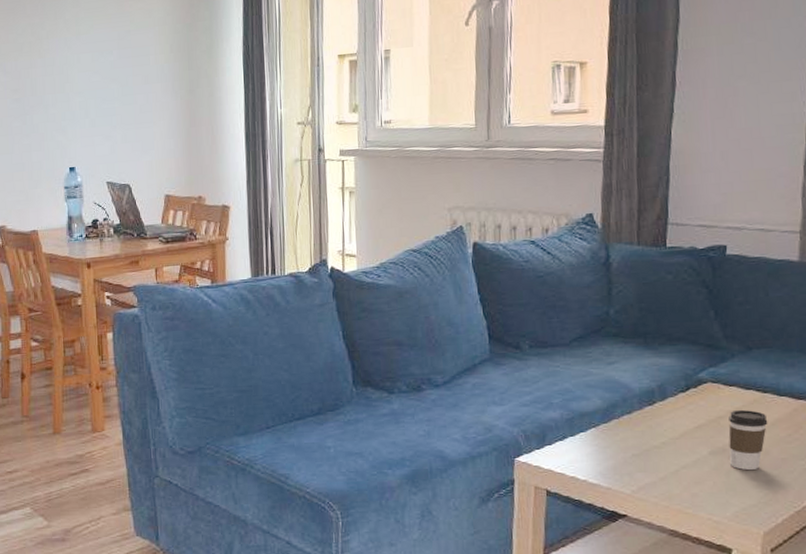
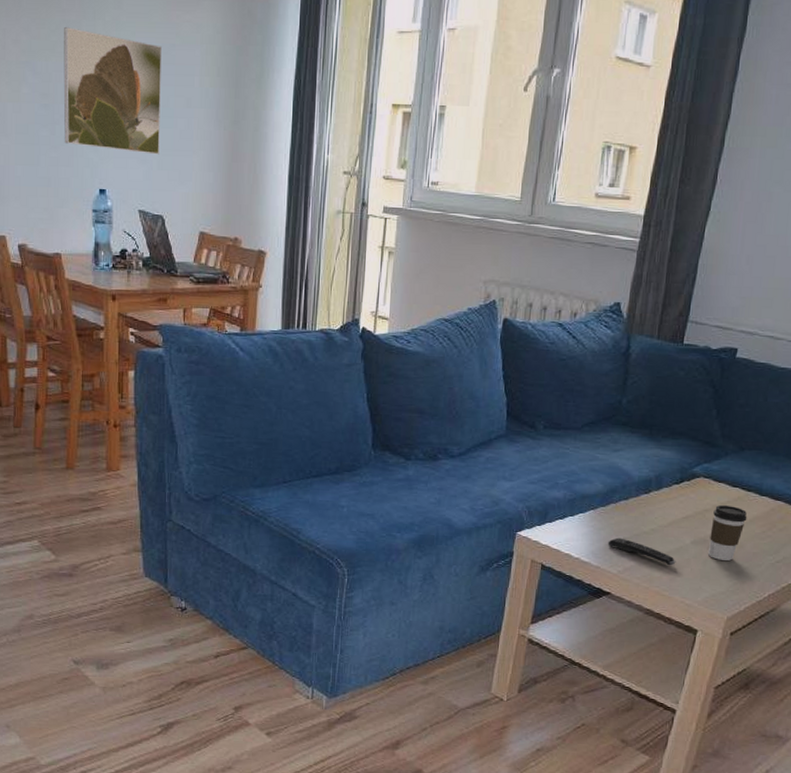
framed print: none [30,29,122,131] -> present [63,27,162,155]
remote control: none [616,455,695,481] -> present [607,537,676,566]

